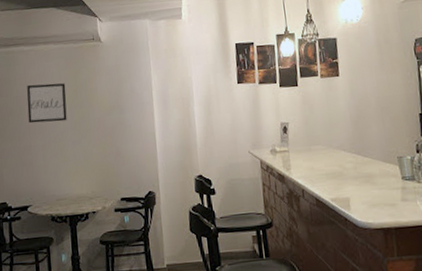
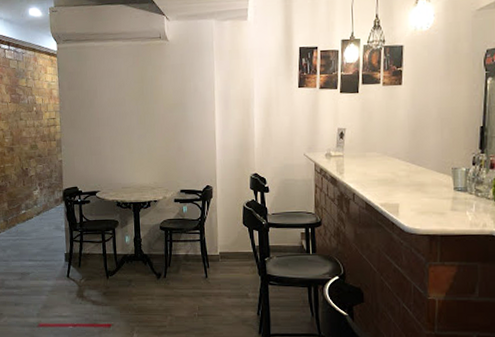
wall art: present [27,83,67,124] -> none [96,79,133,116]

